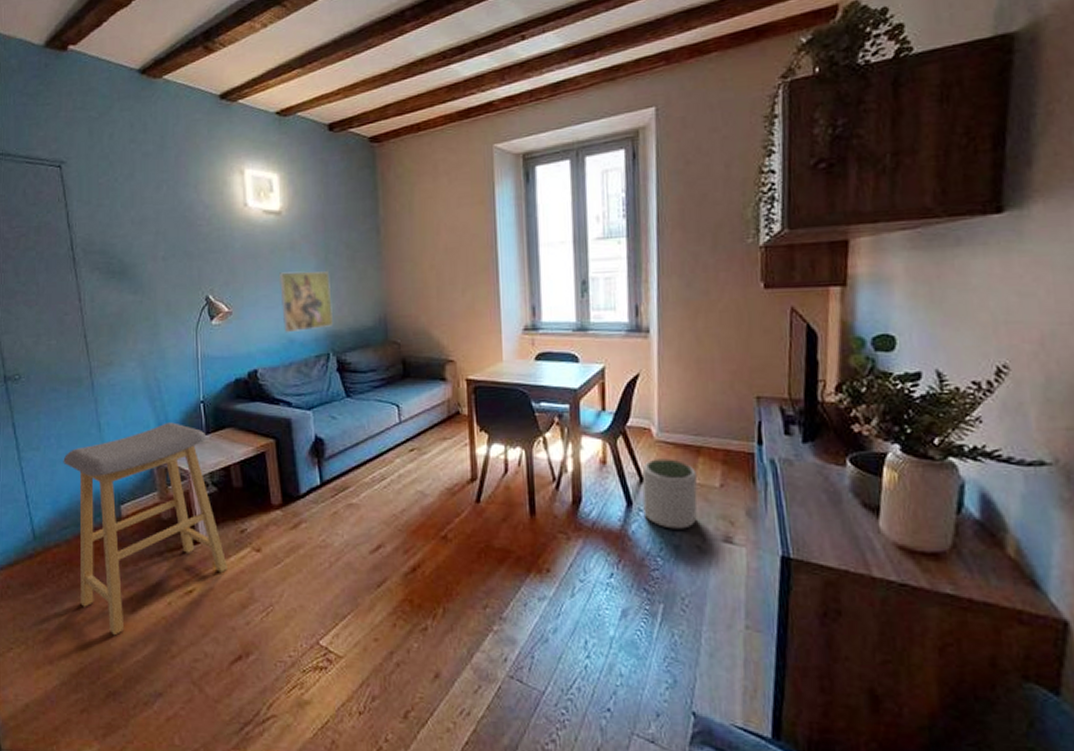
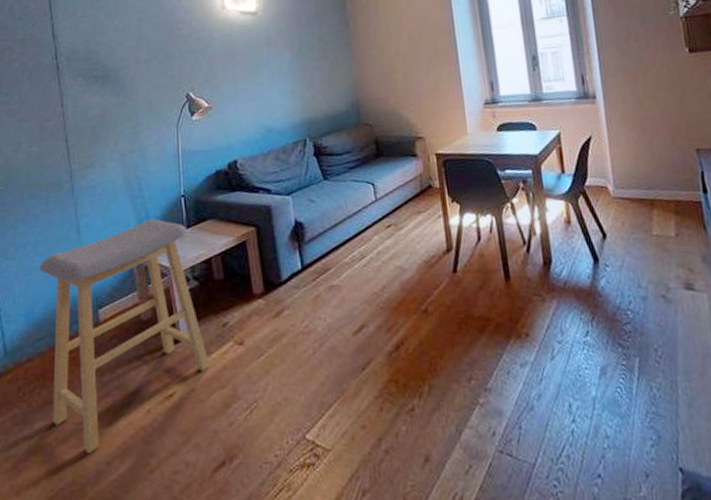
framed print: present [278,271,333,333] -> none [256,63,308,123]
plant pot: present [642,459,698,529] -> none [604,213,659,282]

